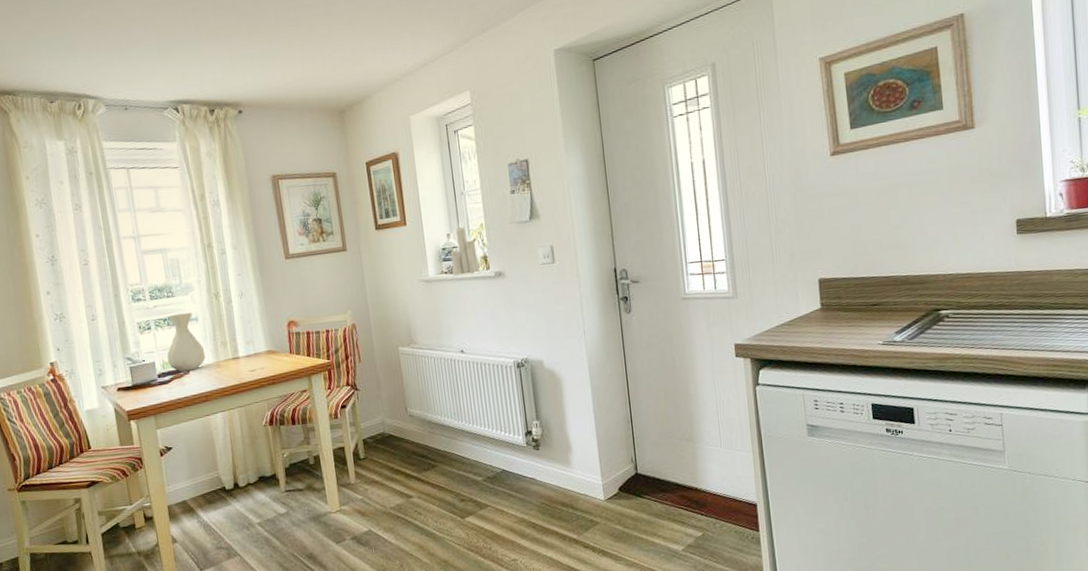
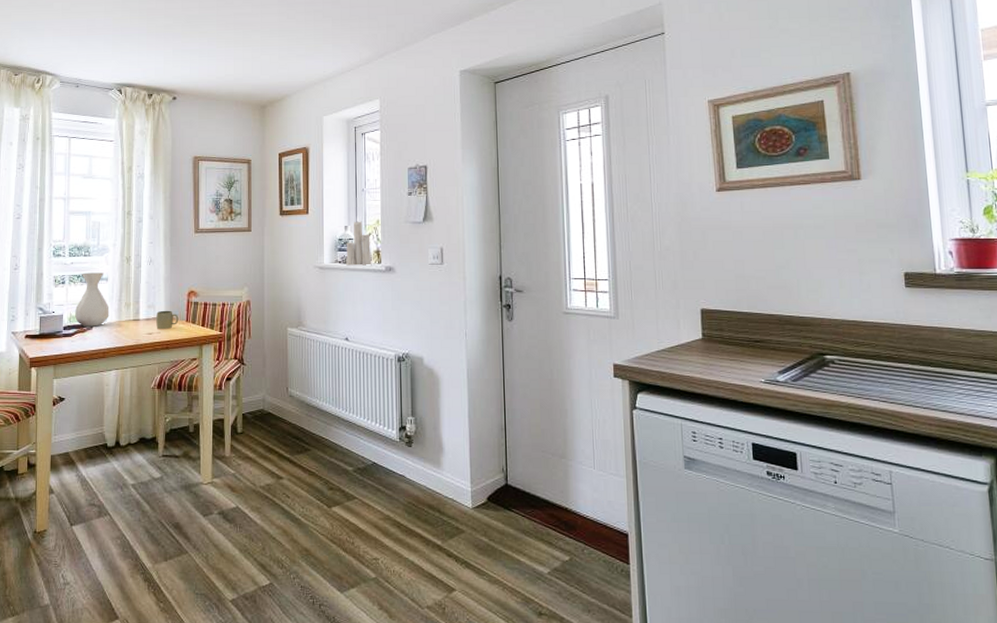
mug: none [256,344,282,366] -> present [156,310,179,330]

